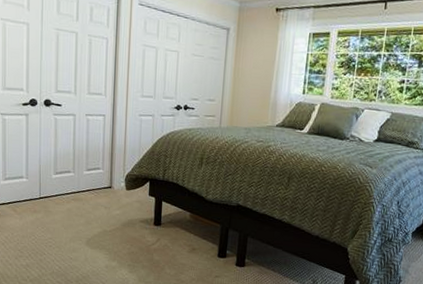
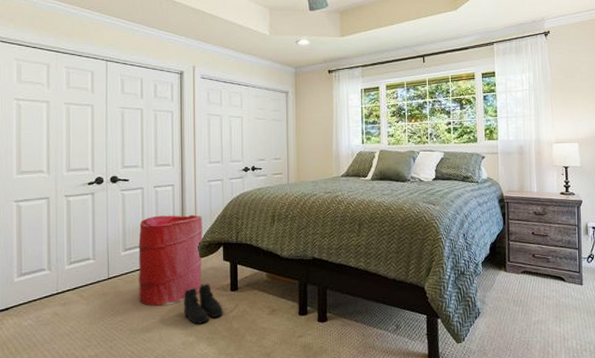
laundry hamper: none [67,143,131,231] -> present [138,214,203,306]
boots: none [108,215,145,252] -> present [183,283,223,324]

